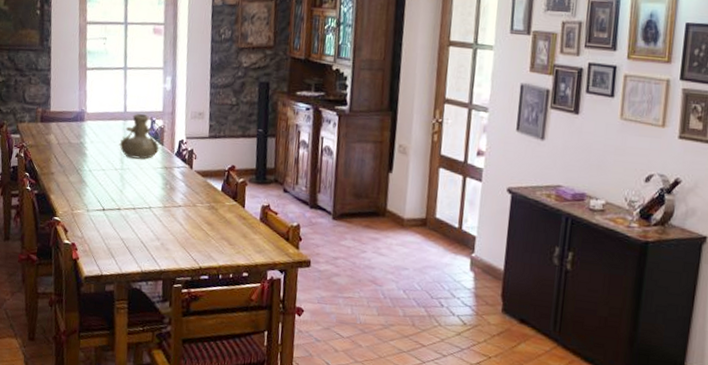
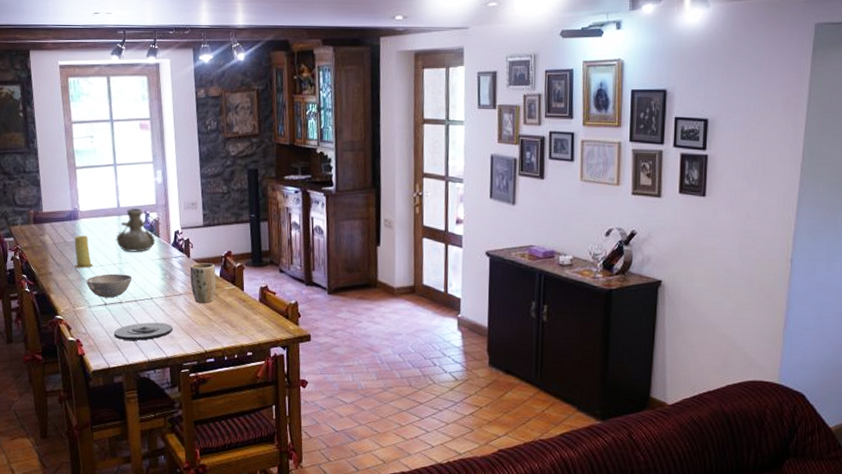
candle: none [76,137,96,171] -> present [74,235,94,268]
bowl: none [86,178,133,204] -> present [86,273,132,298]
plate: none [109,231,170,250] -> present [113,322,174,341]
plant pot: none [190,175,218,218] -> present [190,263,216,303]

